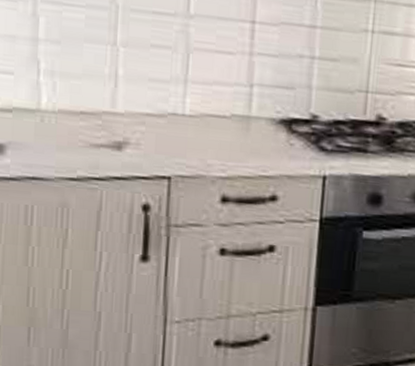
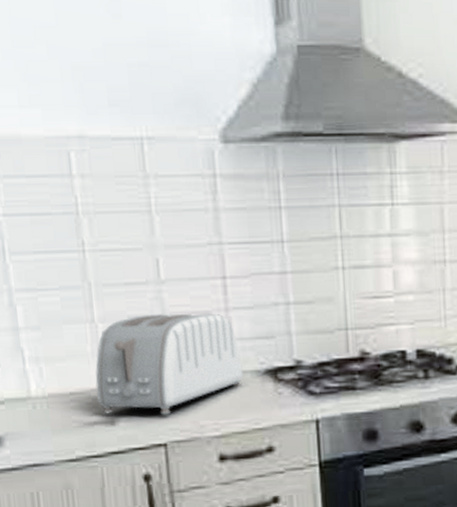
toaster: none [107,45,259,149] -> present [95,312,243,415]

